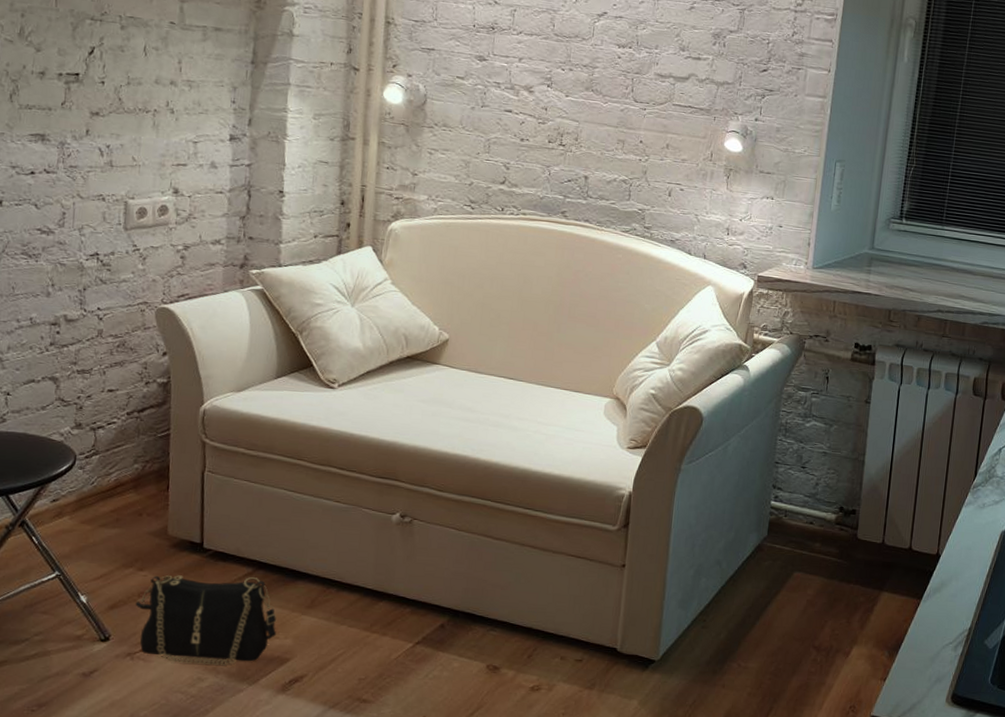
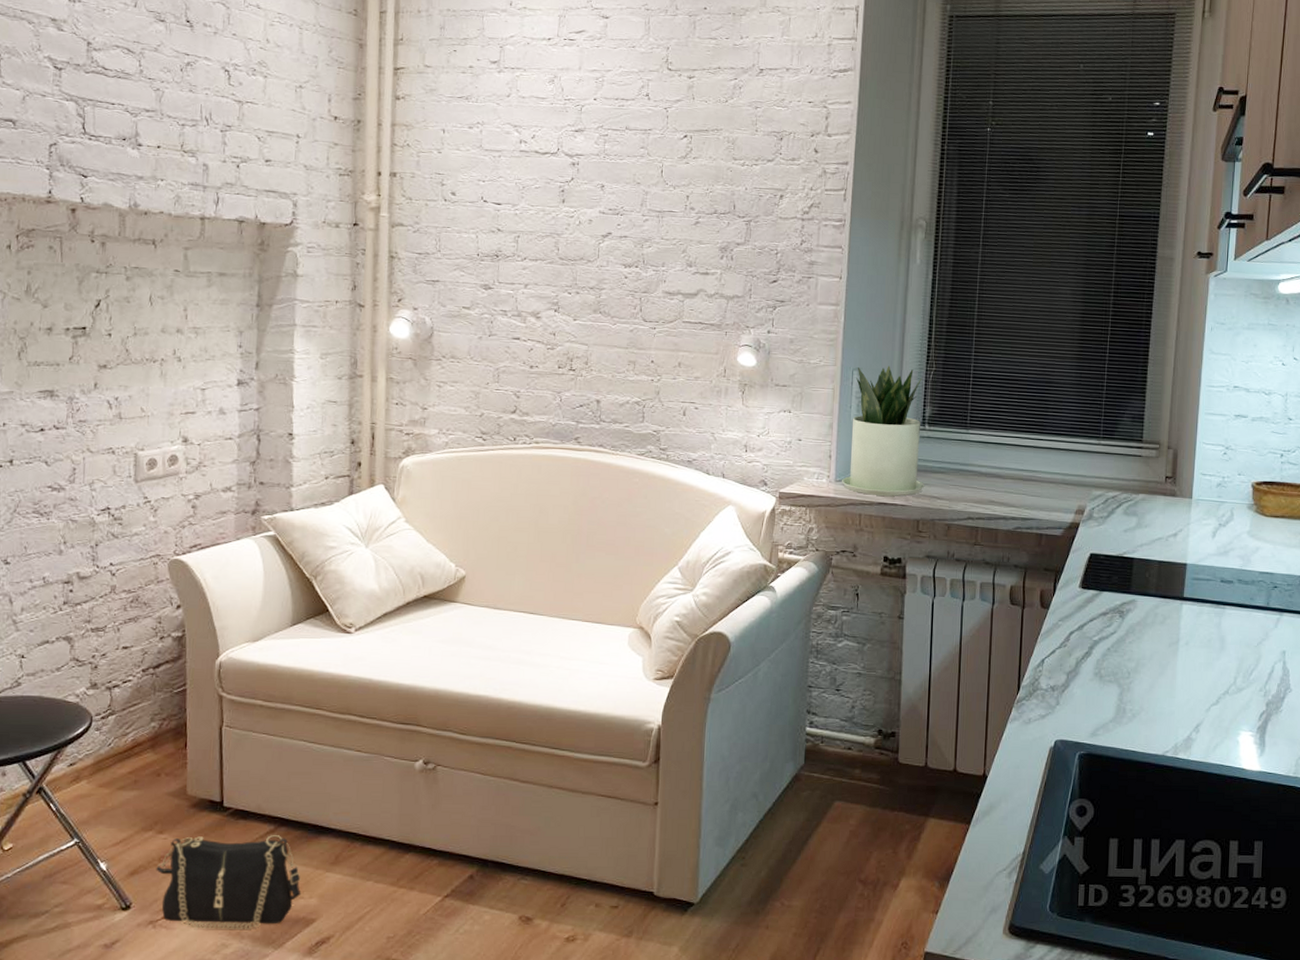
planter: none [819,159,903,286] -> present [842,366,925,496]

